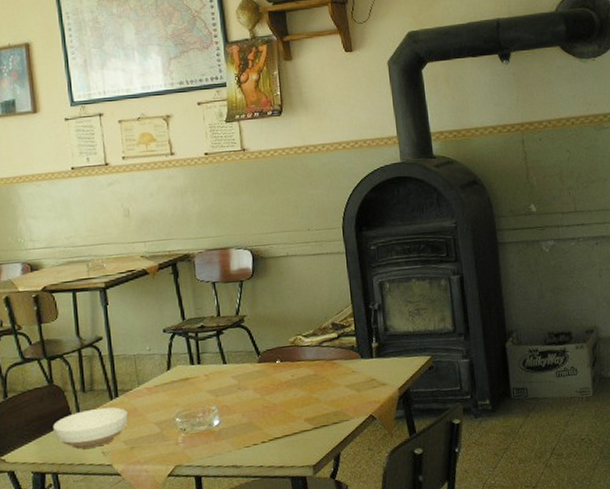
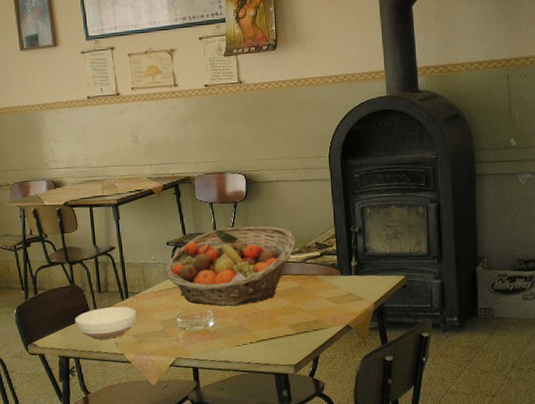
fruit basket: none [160,306,310,401] -> present [164,225,296,306]

